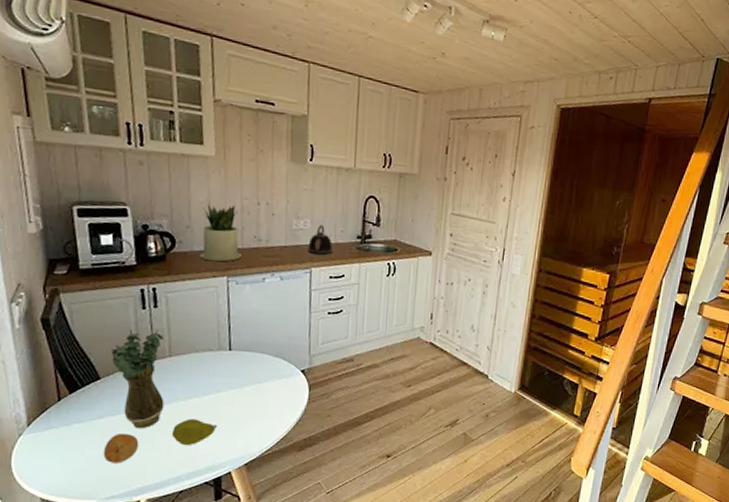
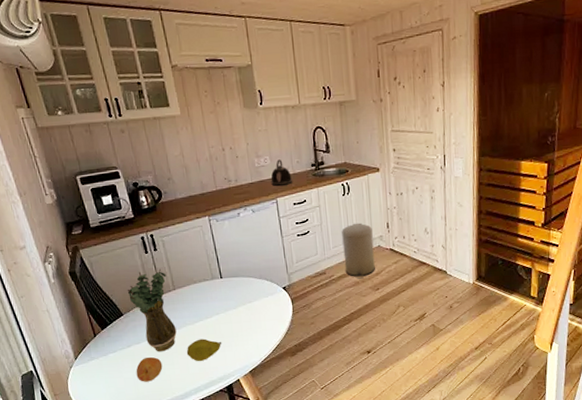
planter: present [199,204,241,262] -> none [179,154,217,206]
pedal bin: none [376,308,414,371] -> present [342,222,375,278]

